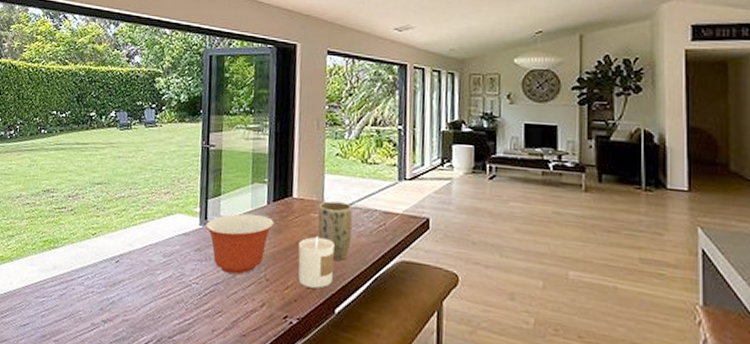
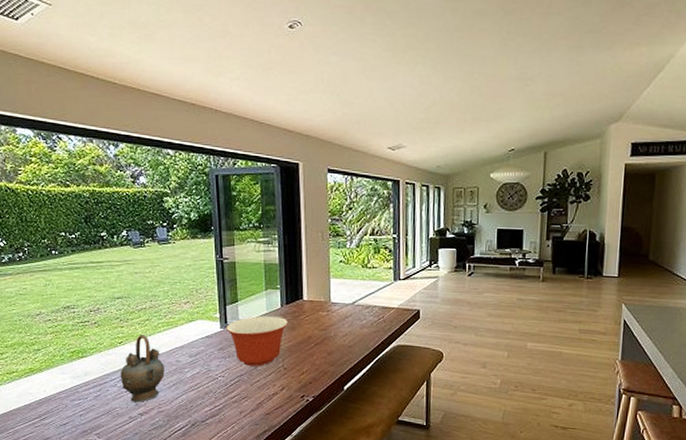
teapot: none [88,226,136,307] -> present [120,335,165,402]
candle: present [298,235,335,289] -> none [311,329,342,372]
plant pot: present [317,201,353,262] -> none [326,301,356,349]

